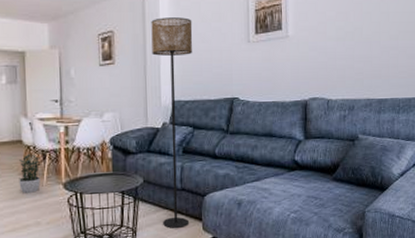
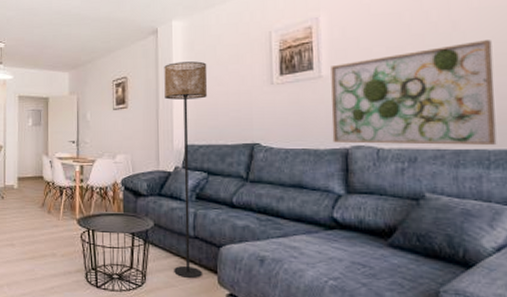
potted plant: present [18,154,42,193] -> none [39,189,60,225]
wall art: none [295,10,405,96] -> present [331,40,497,145]

